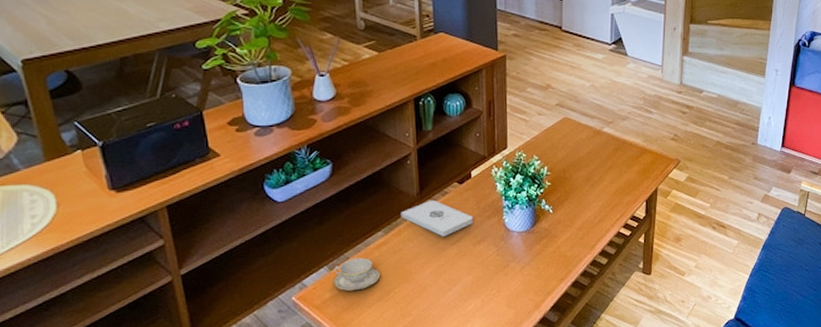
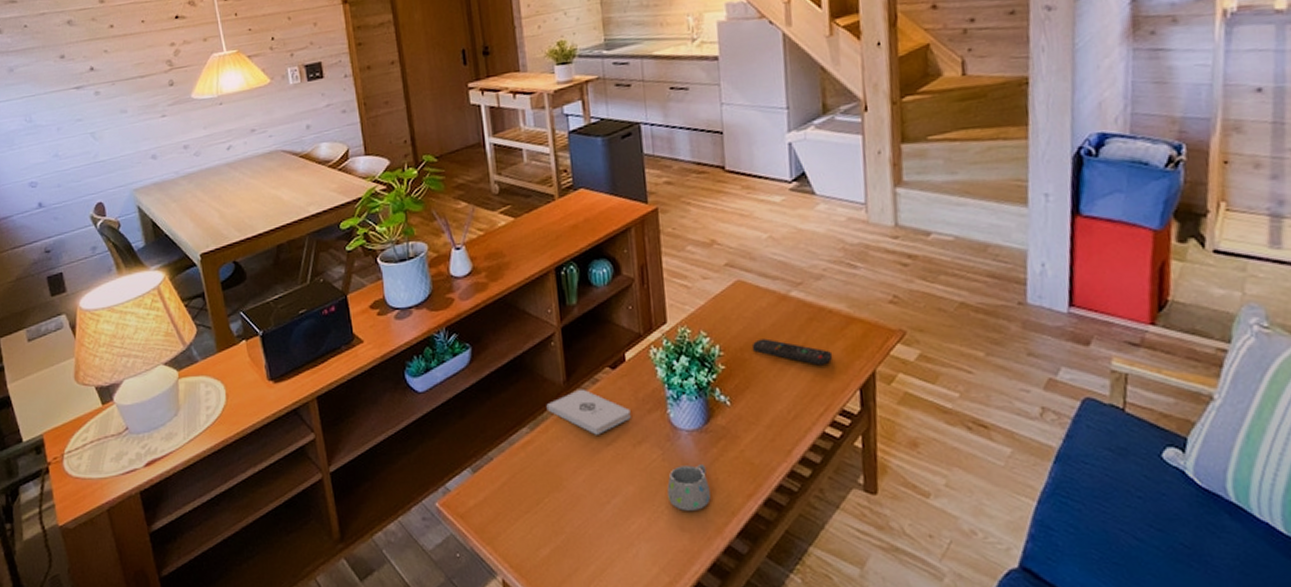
teacup: present [332,257,381,292] -> none [476,459,528,499]
mug: none [499,257,532,293] -> present [667,463,711,511]
remote control: none [573,163,630,184] -> present [753,338,833,366]

